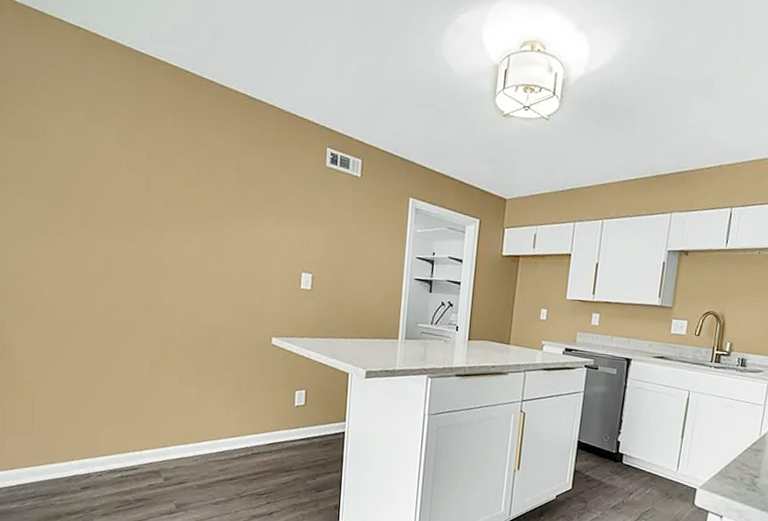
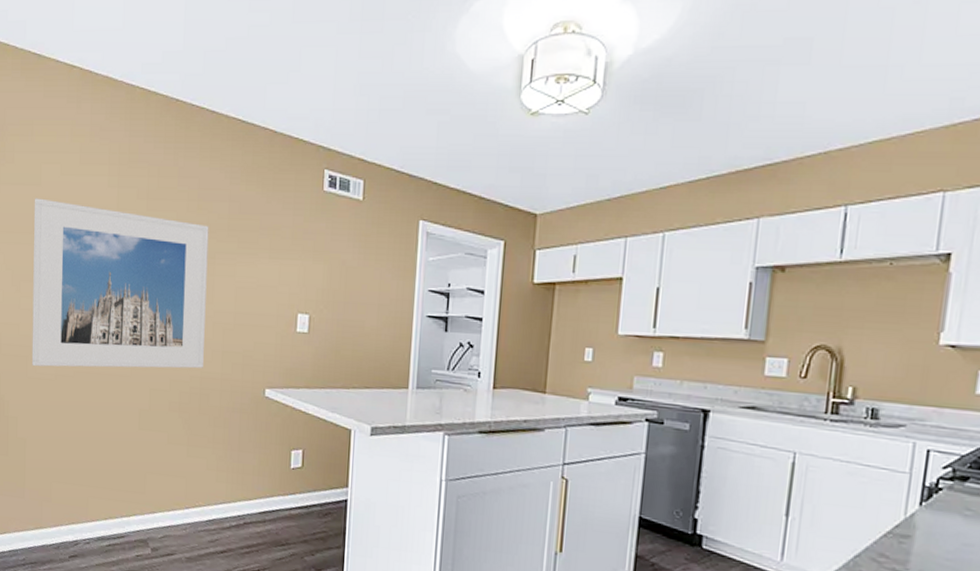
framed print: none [38,152,219,319] -> present [31,198,209,369]

